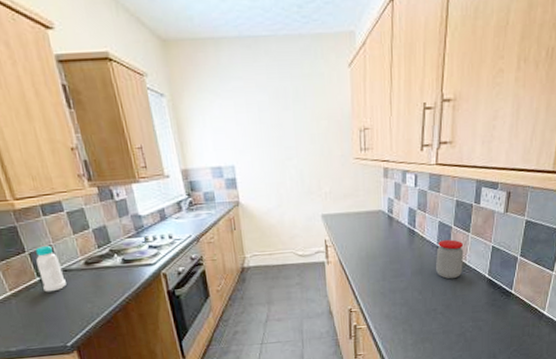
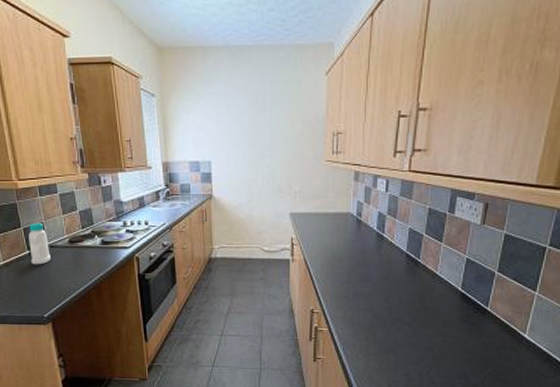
jar: present [436,239,464,279] -> none [404,248,436,289]

